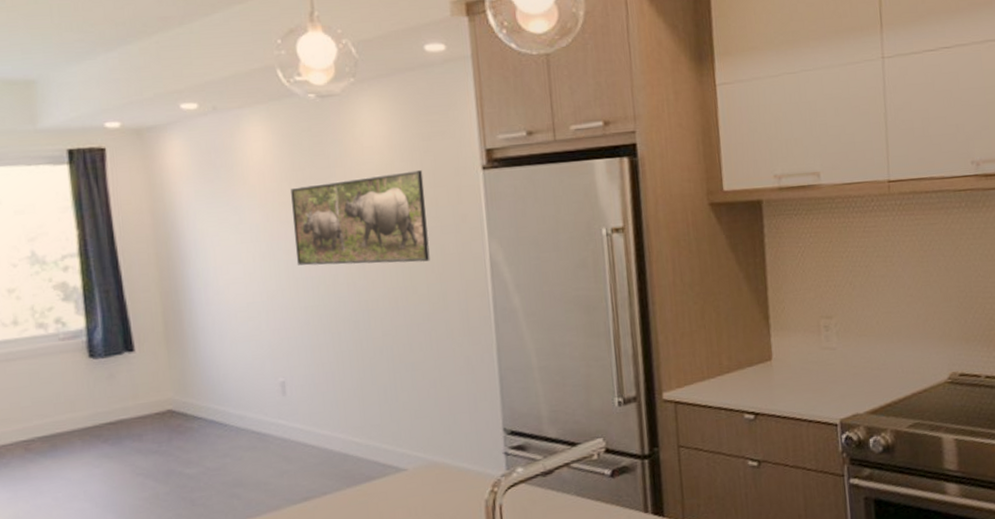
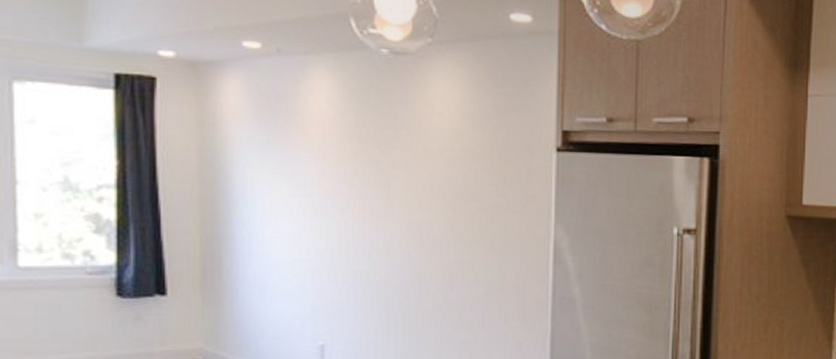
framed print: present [291,170,430,266] -> none [350,143,494,239]

